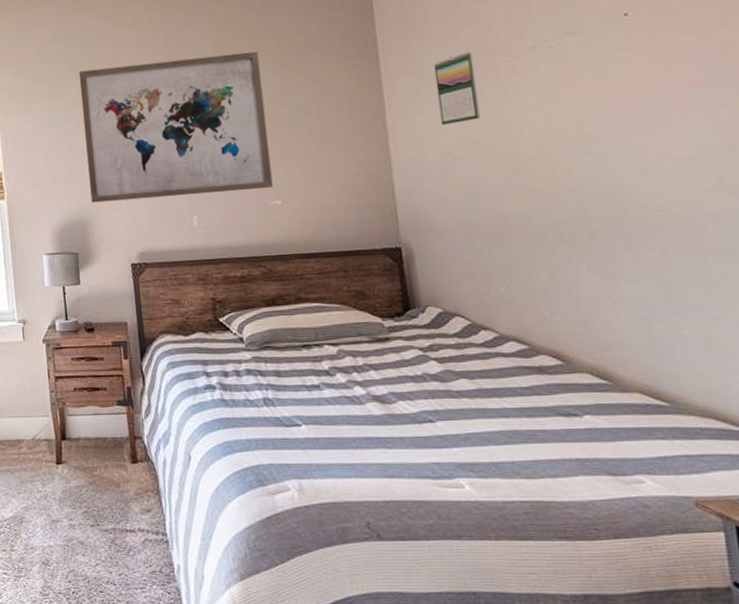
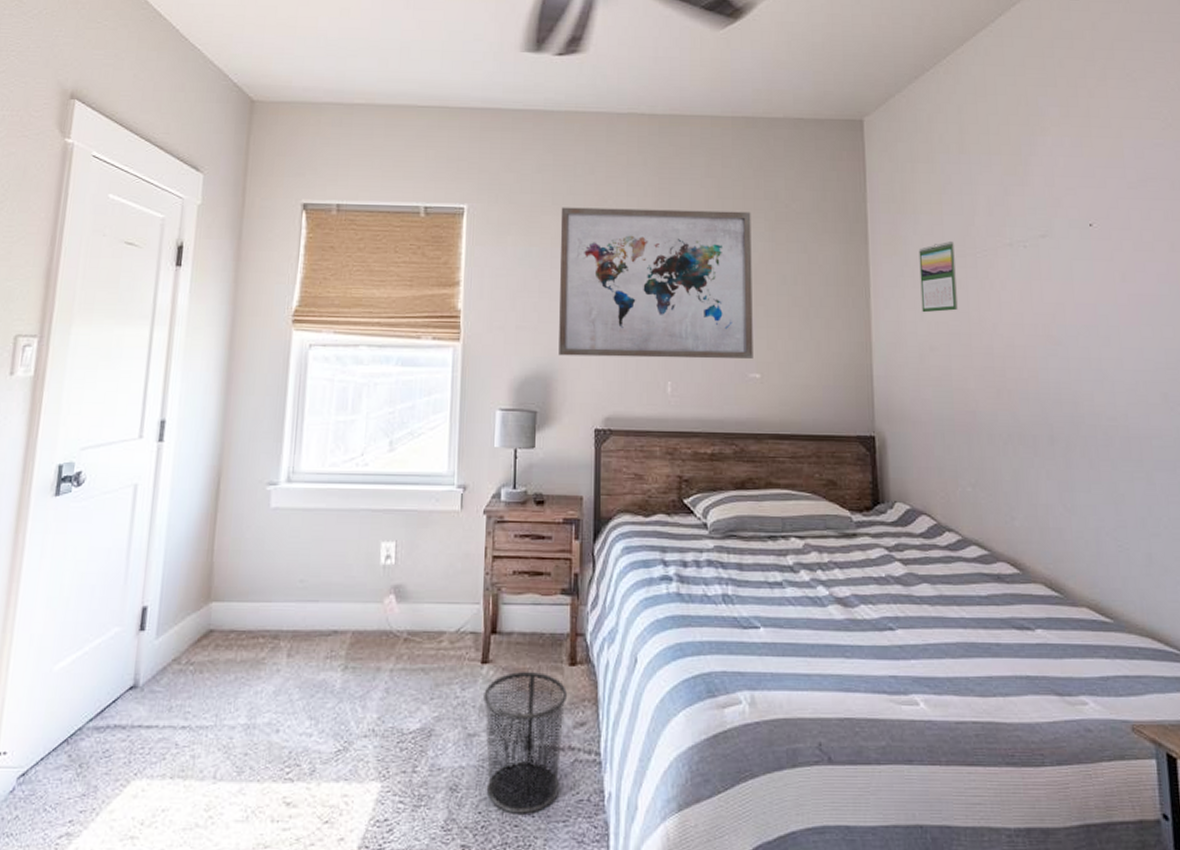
waste bin: none [61,469,135,583] -> present [483,671,568,814]

